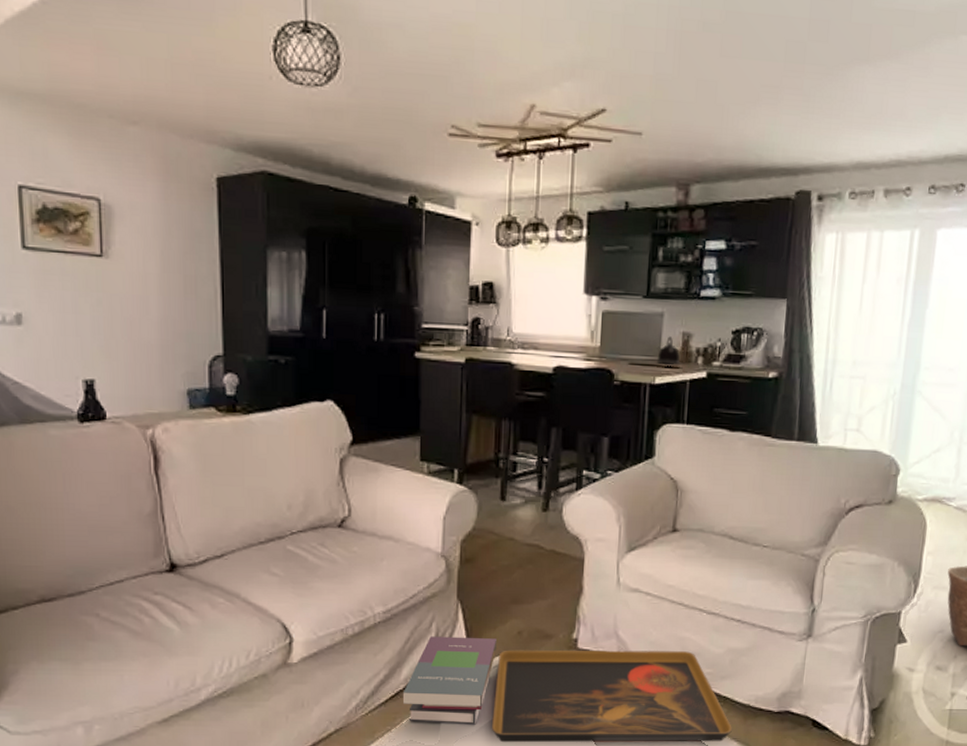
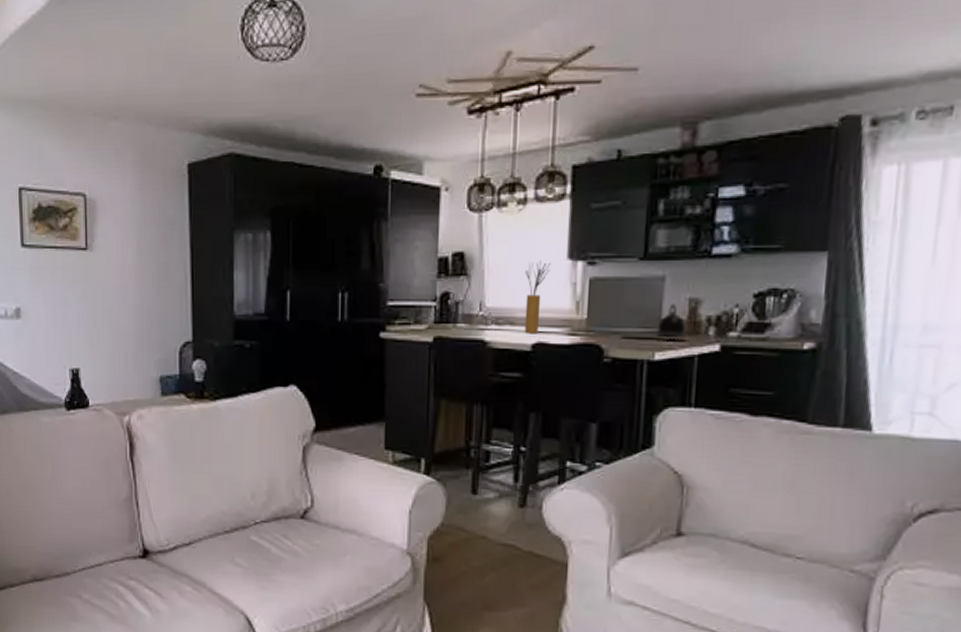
vase: none [547,293,569,359] -> present [524,260,551,334]

